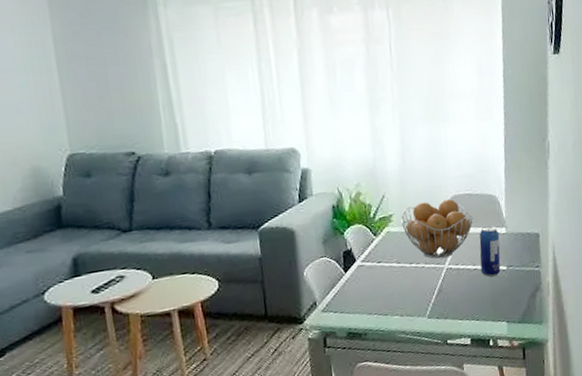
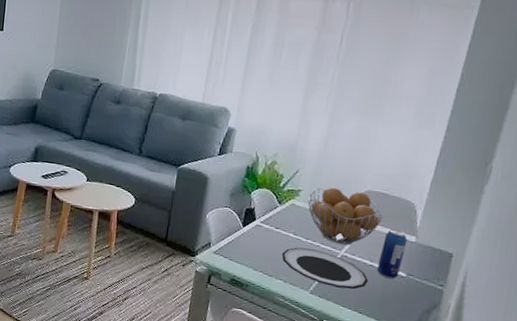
plate: none [390,270,477,305] -> present [281,247,368,289]

